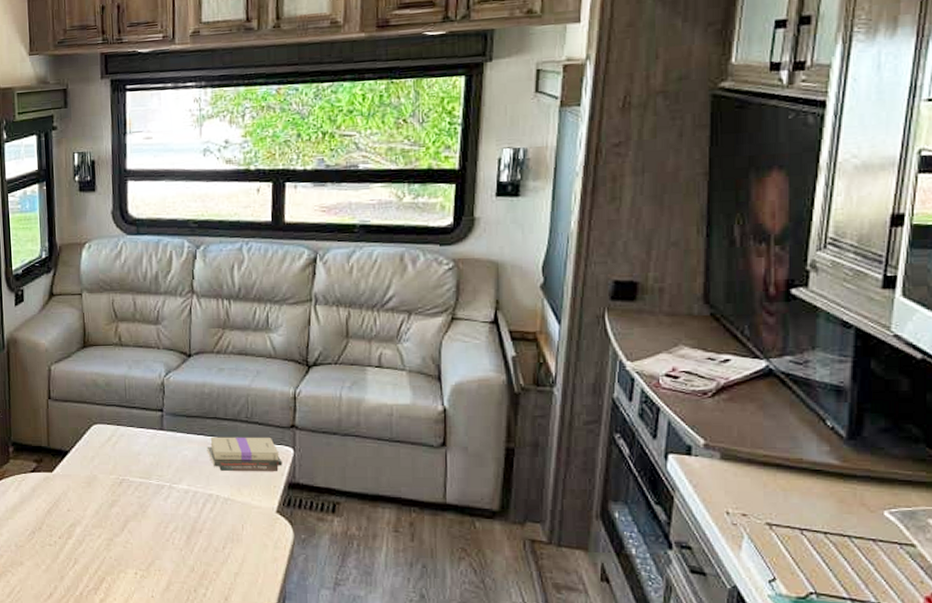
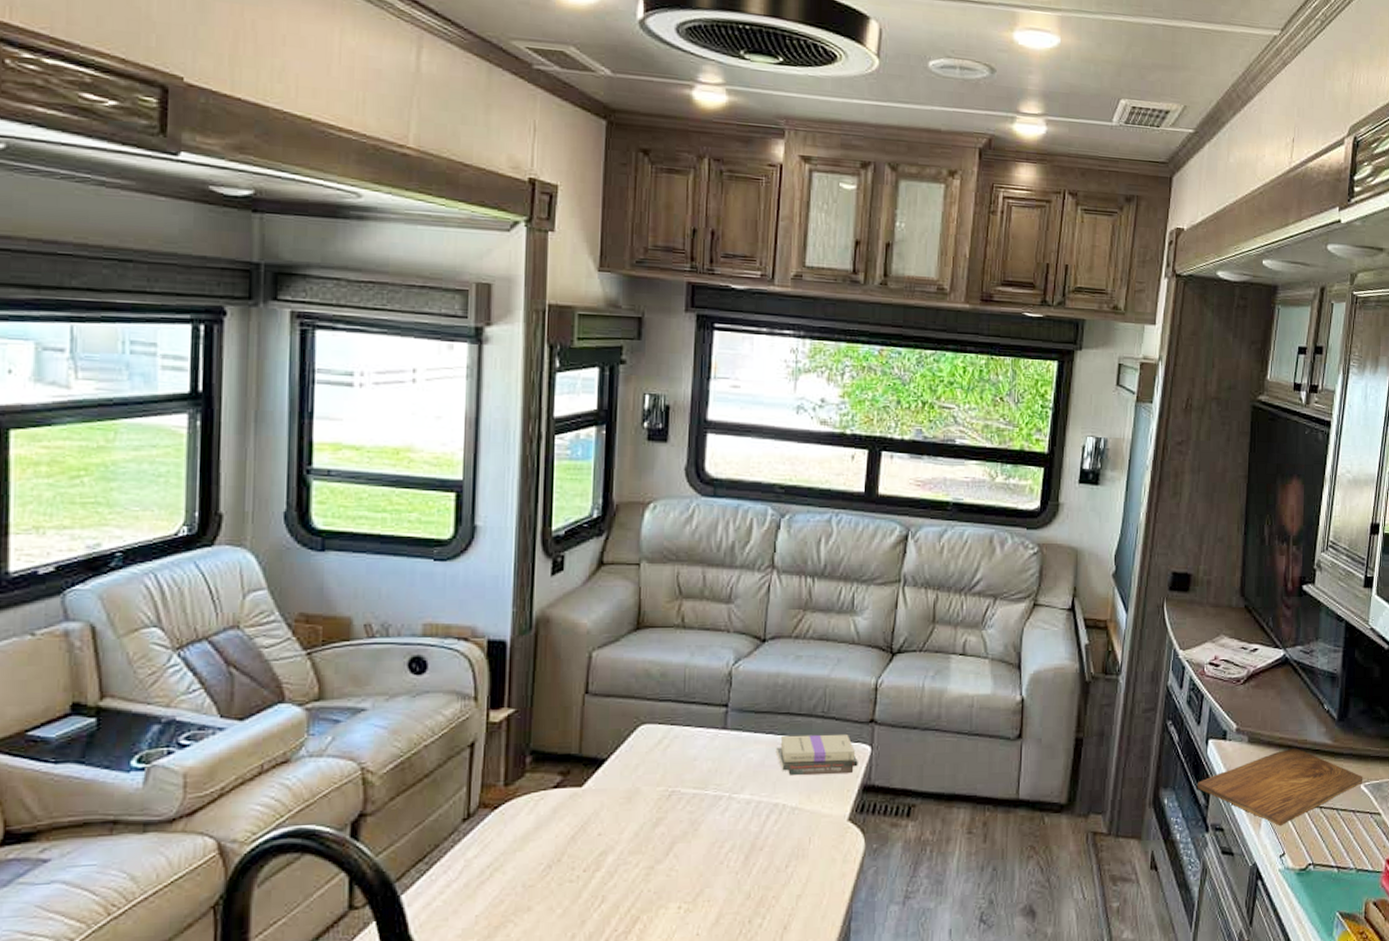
cutting board: none [655,467,888,550] -> present [1197,748,1363,827]

